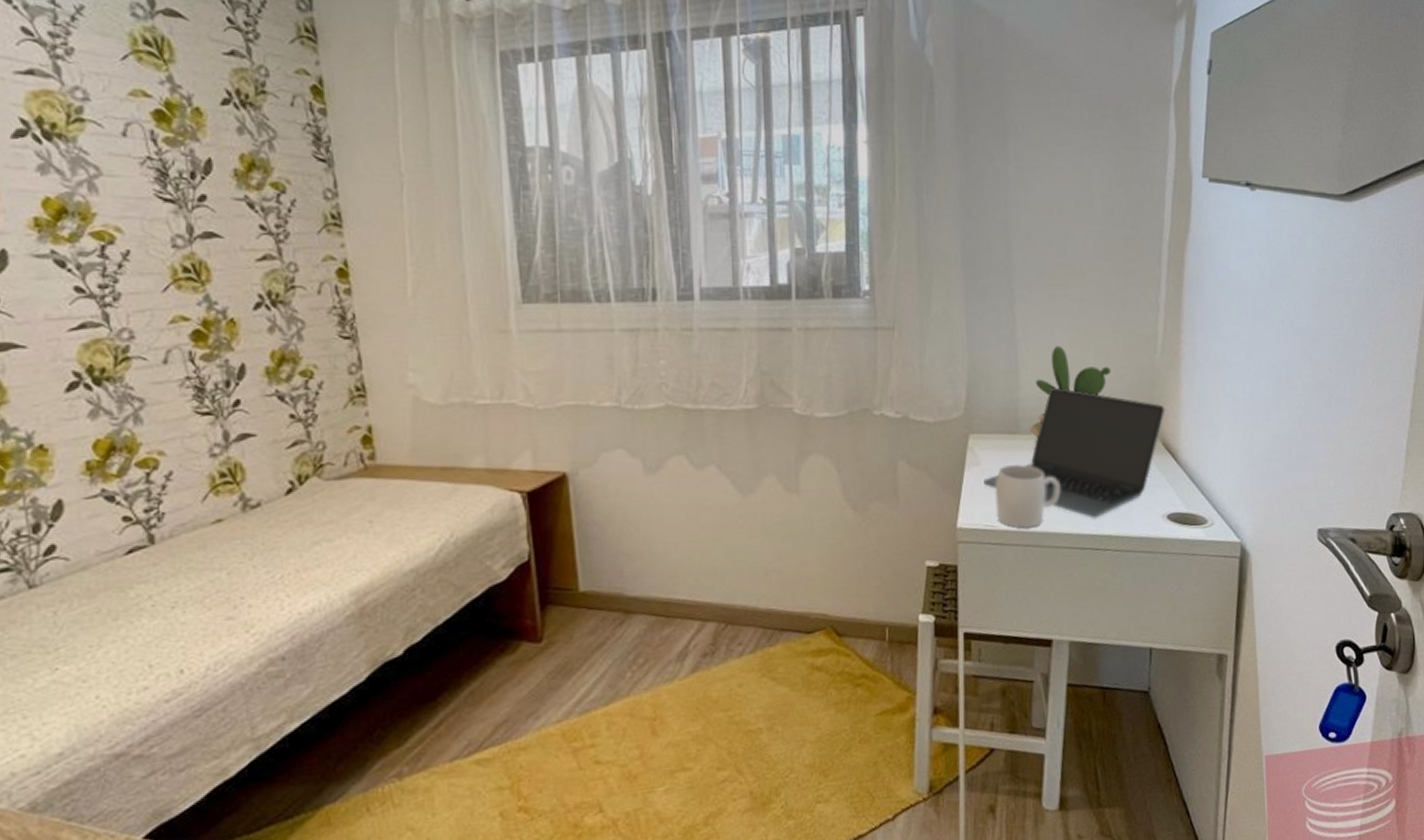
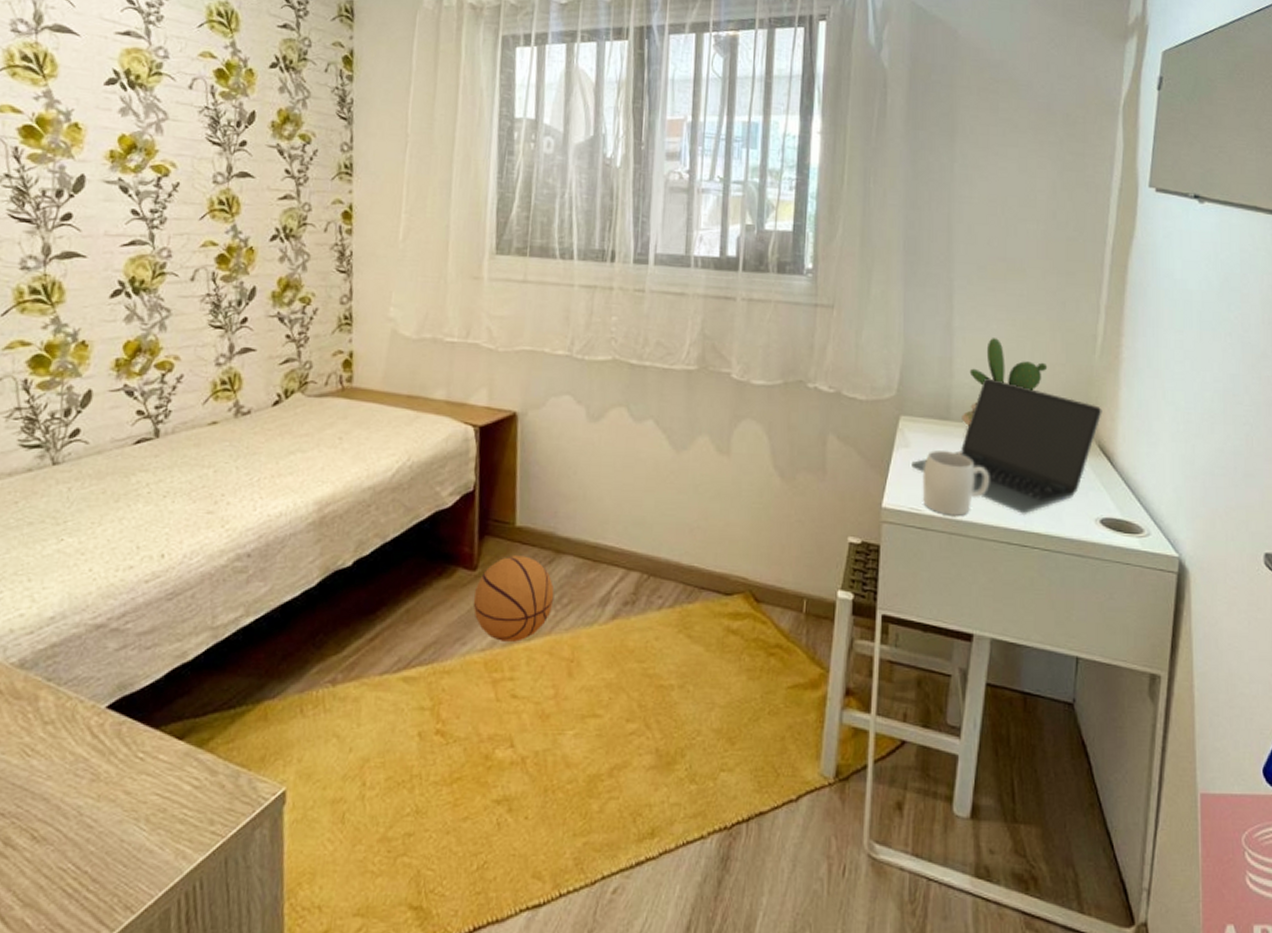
basketball: none [542,620,629,710] -> present [473,555,555,642]

